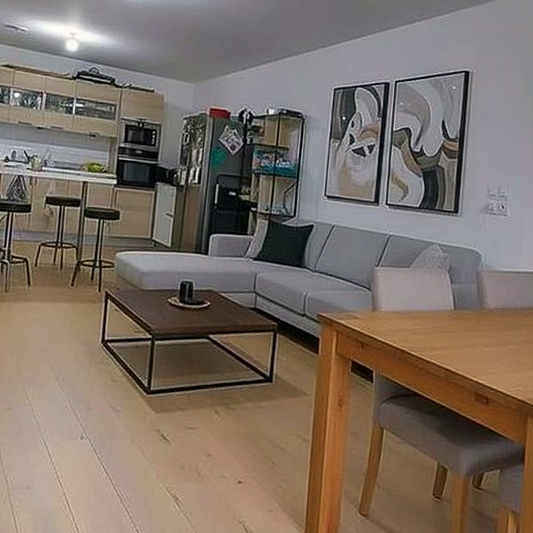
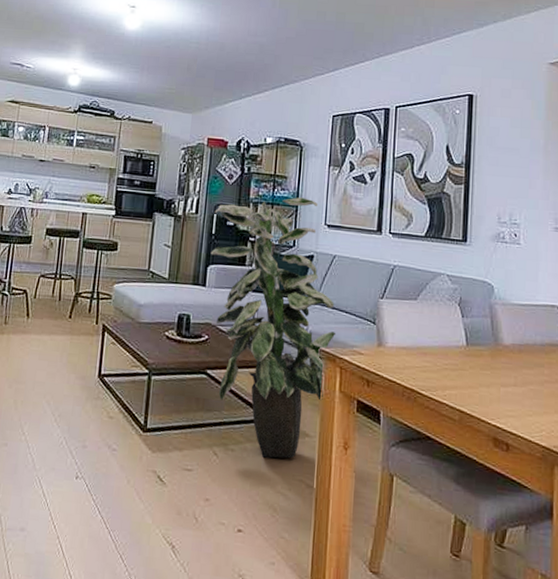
indoor plant: none [213,168,334,416] -> present [210,197,336,459]

